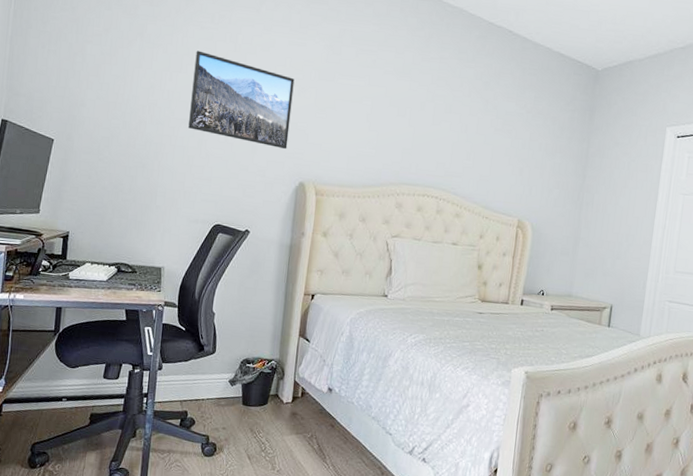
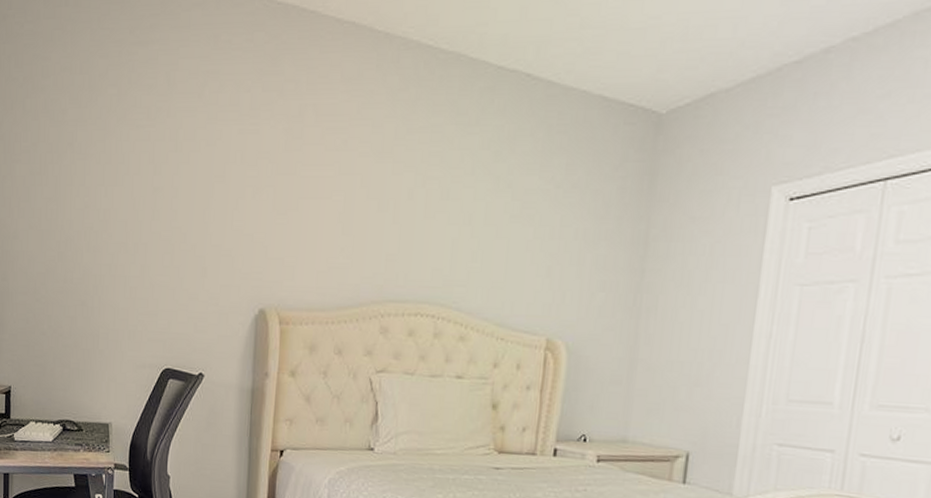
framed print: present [188,50,295,150] -> none [129,156,248,269]

